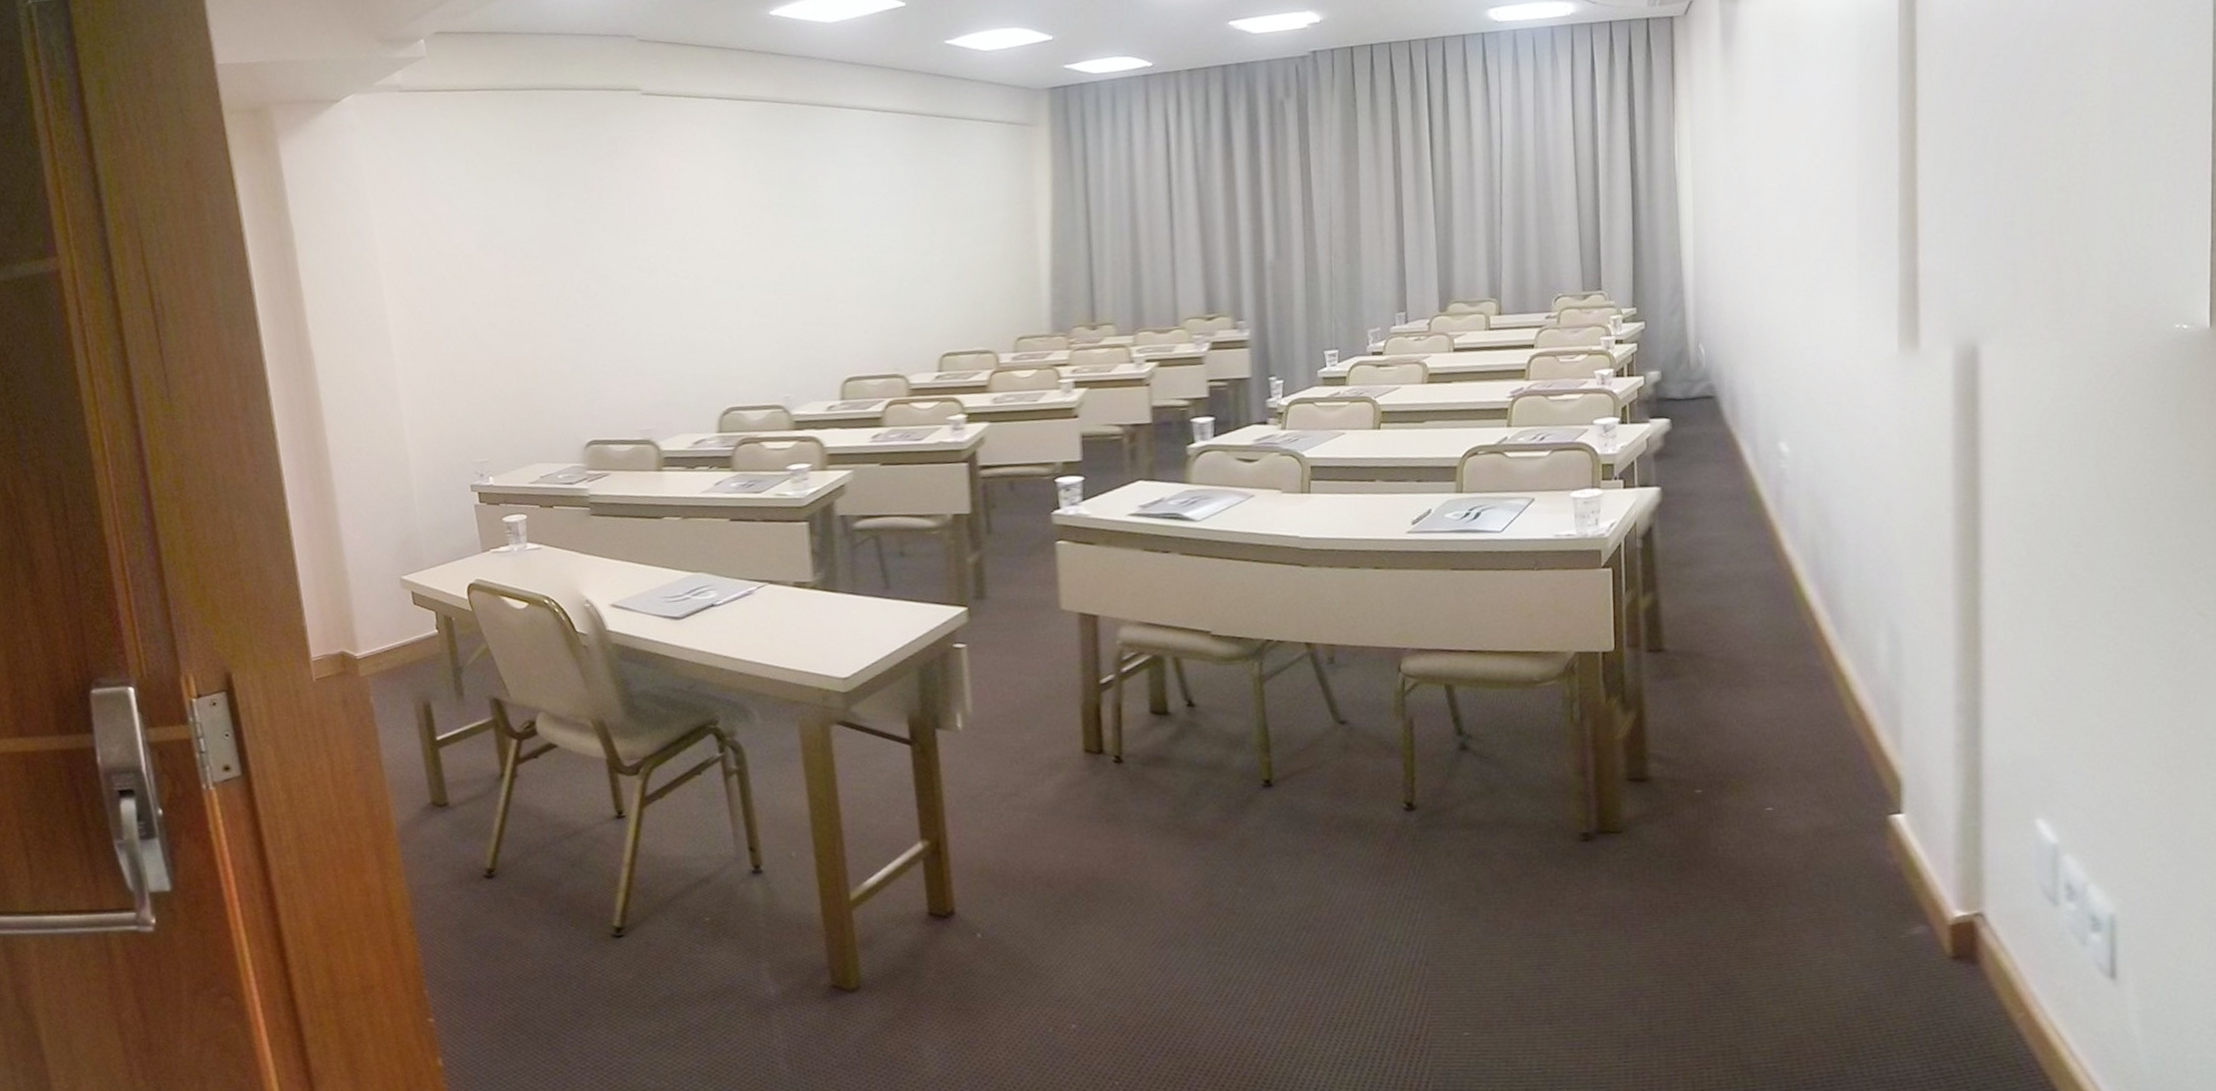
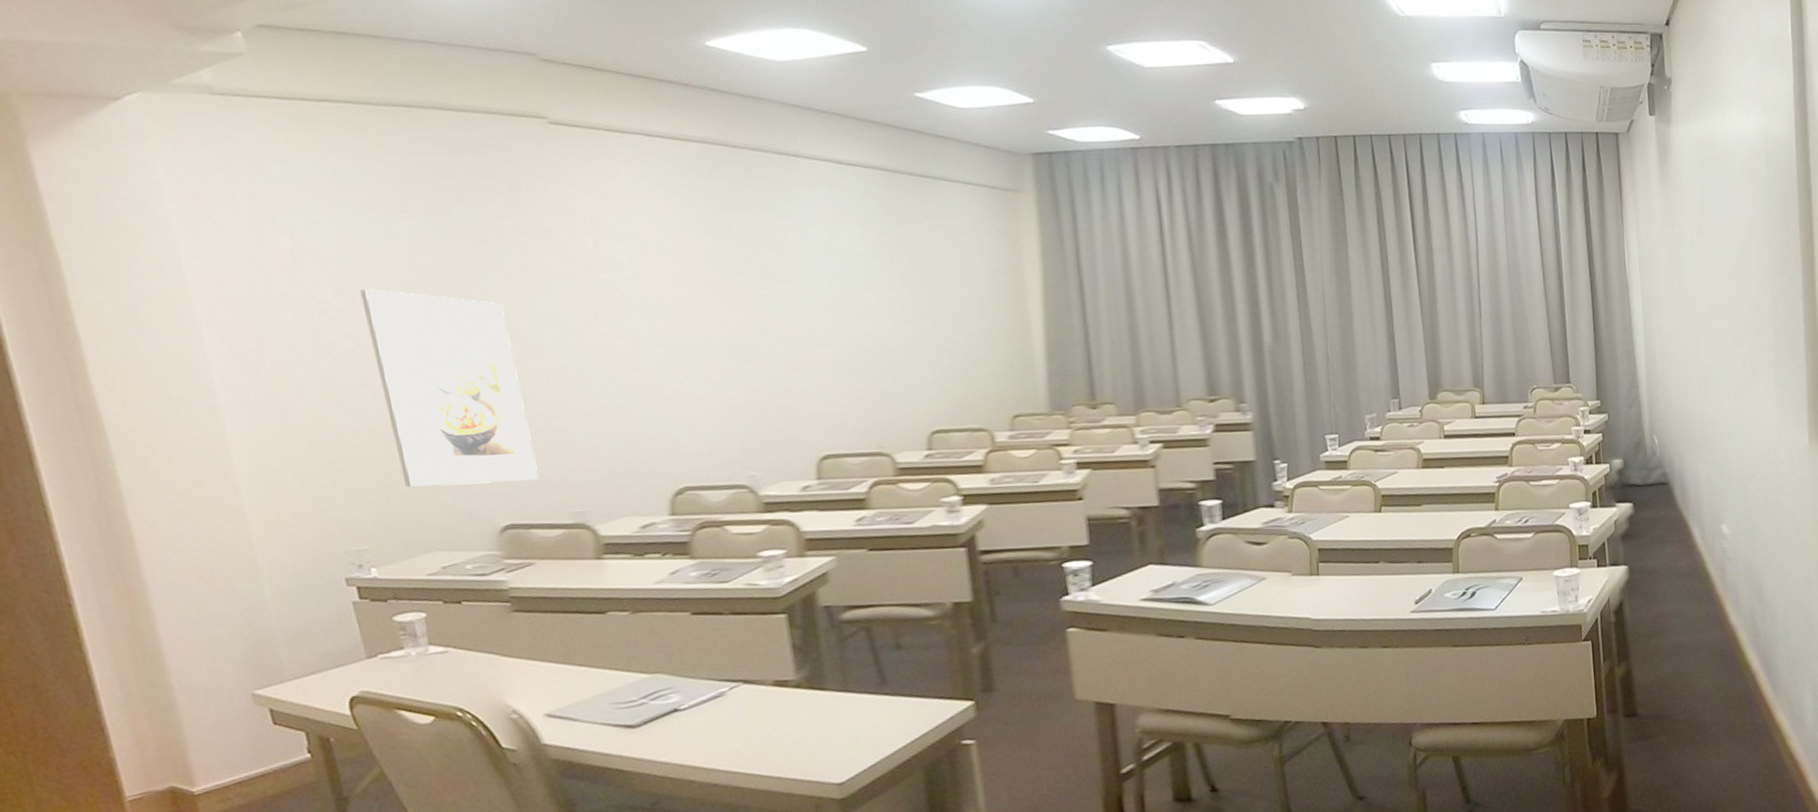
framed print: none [494,244,617,409] -> present [360,289,539,487]

